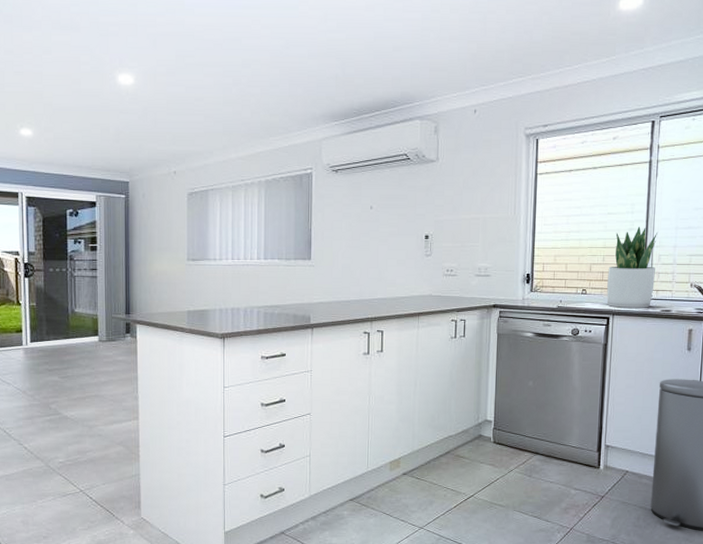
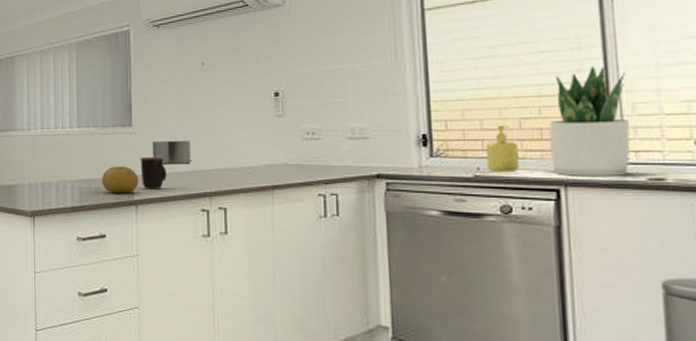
fruit: none [284,294,315,318] -> present [102,166,139,193]
mug: none [316,286,338,315] -> present [140,156,167,190]
toaster: none [326,273,359,295] -> present [152,140,192,165]
soap dispenser: none [566,269,587,304] -> present [485,125,519,172]

